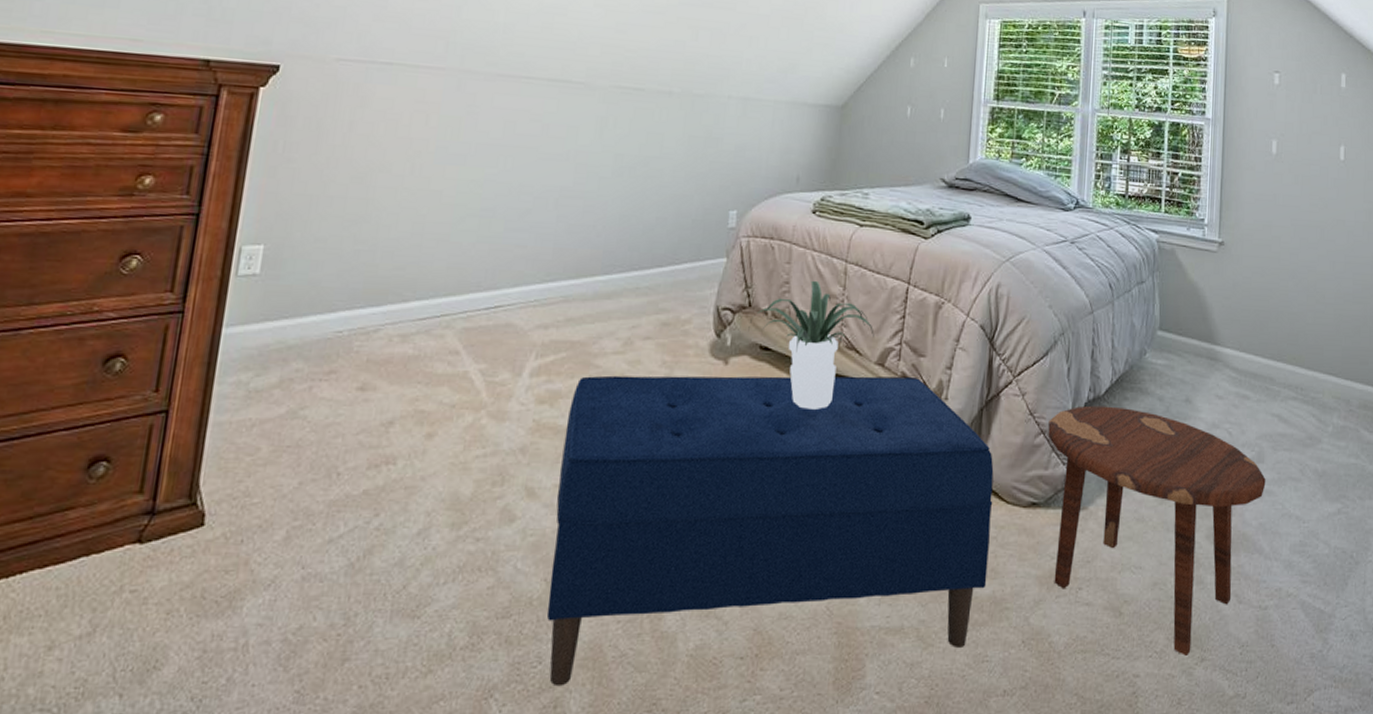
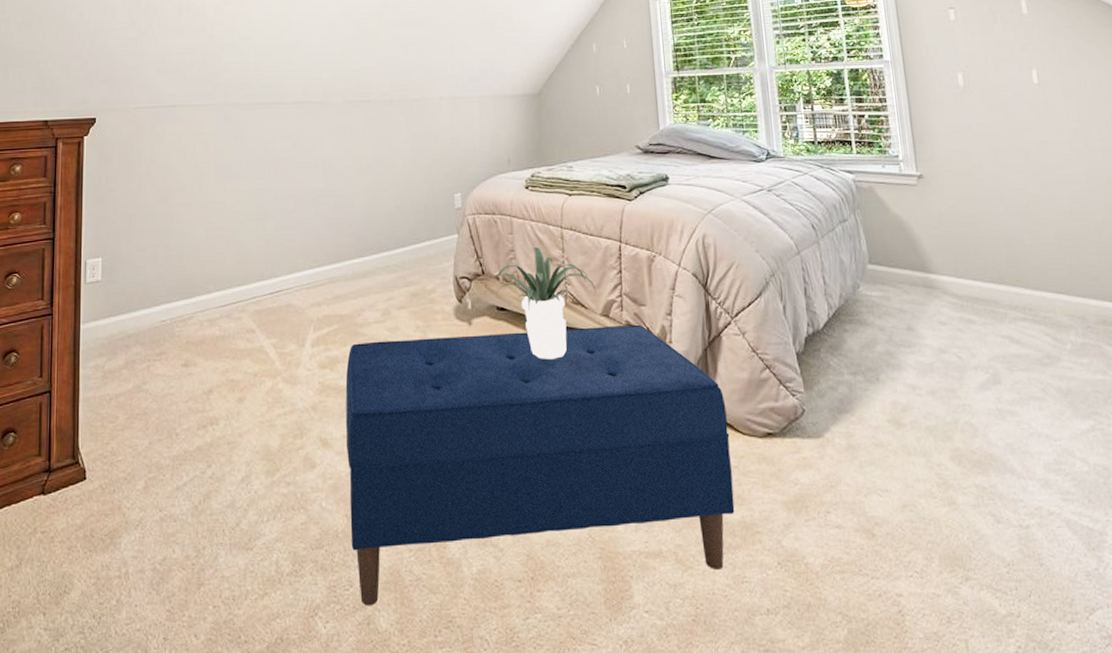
side table: present [1048,405,1266,656] -> none [772,339,1007,575]

